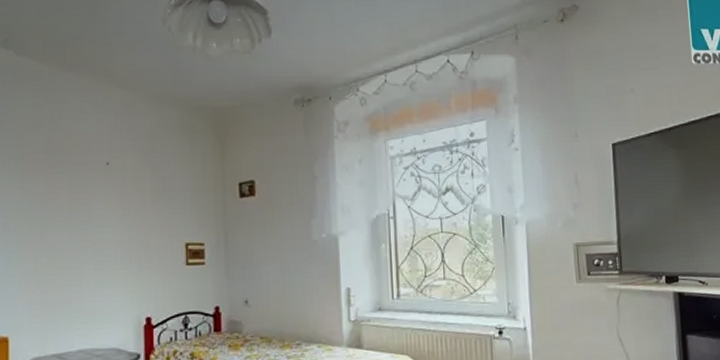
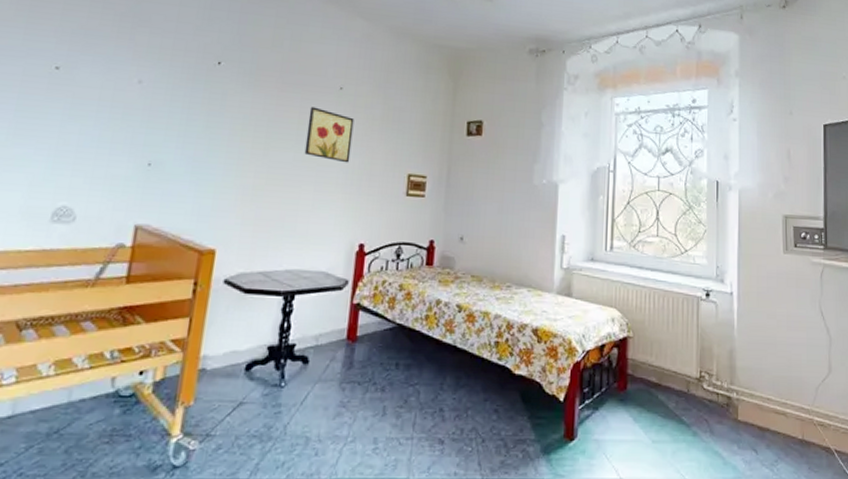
wall art: none [79,185,126,239] -> present [304,106,354,163]

